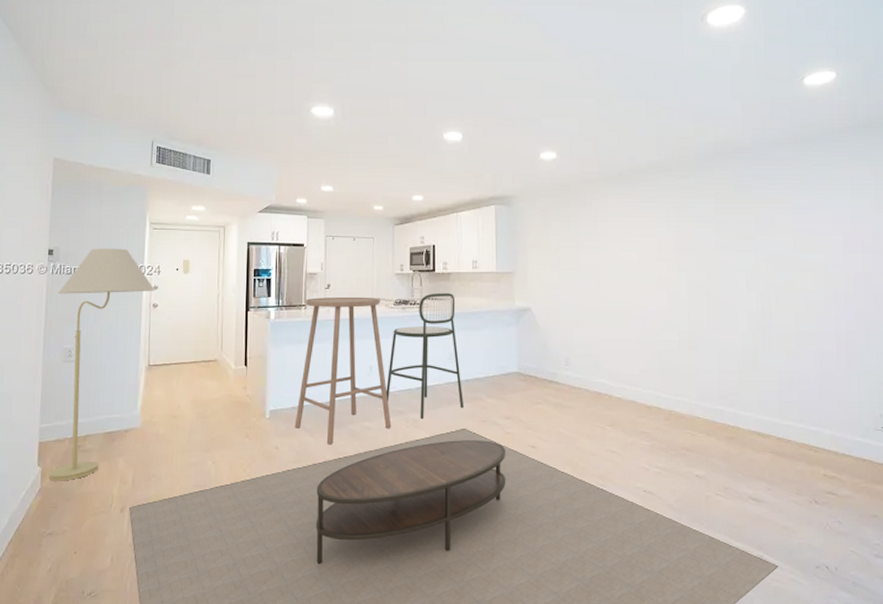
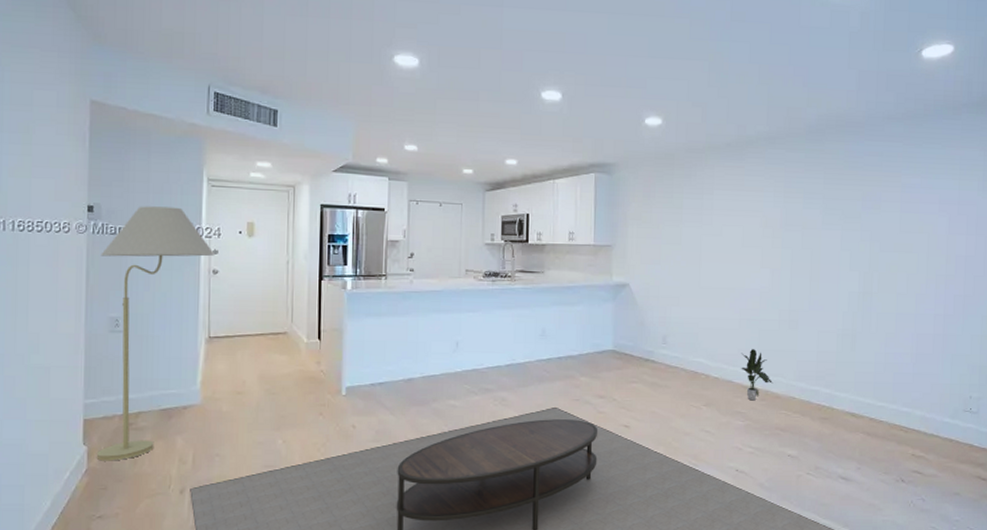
stool: present [294,296,392,444] -> none [373,267,479,422]
bar stool: present [386,292,465,420] -> none [473,265,556,398]
potted plant: none [643,369,677,421] -> present [741,349,774,401]

